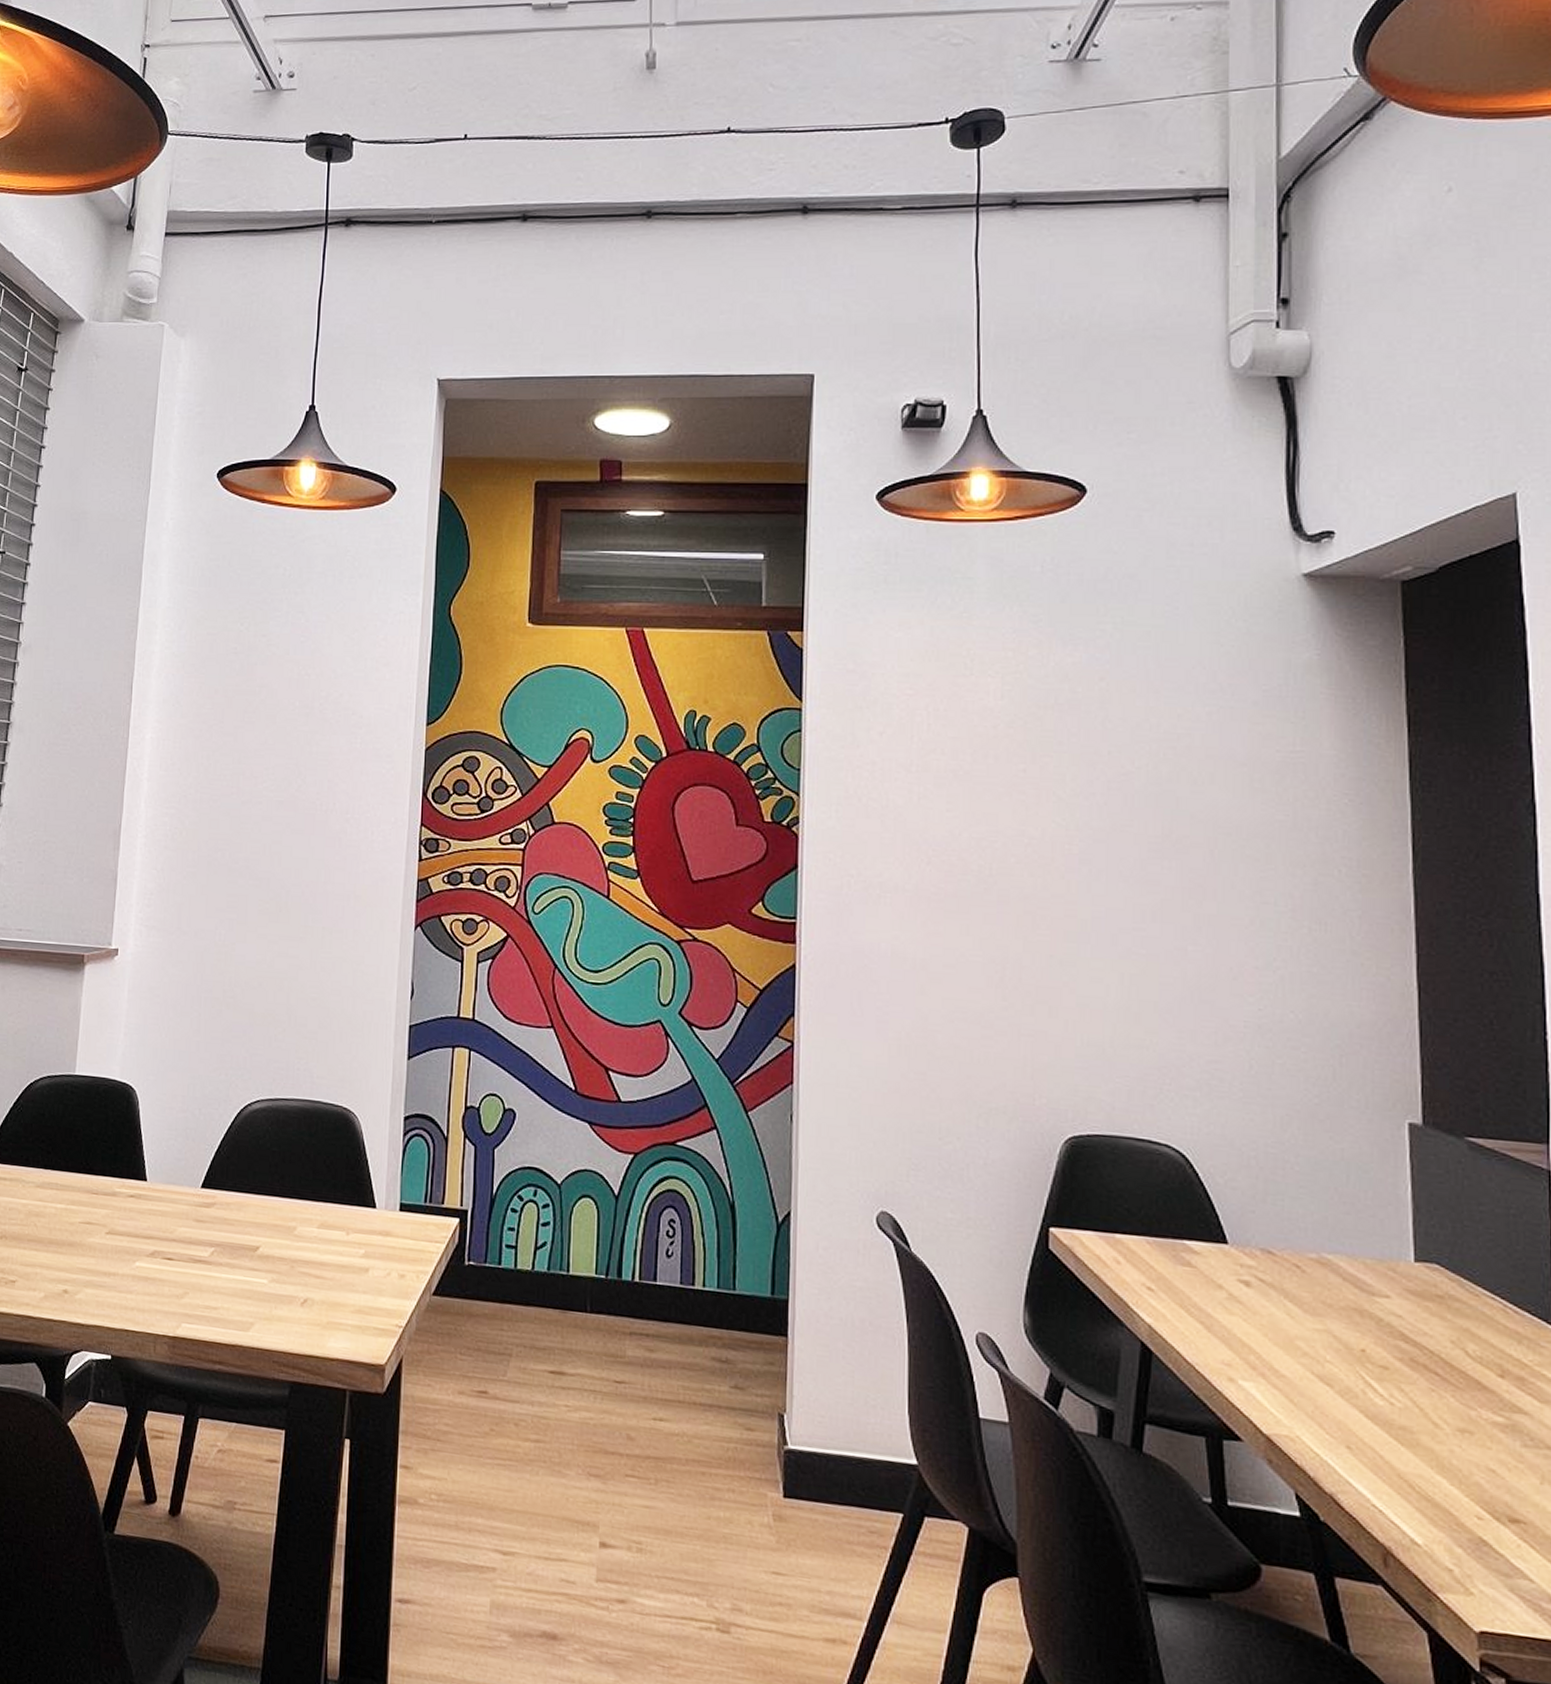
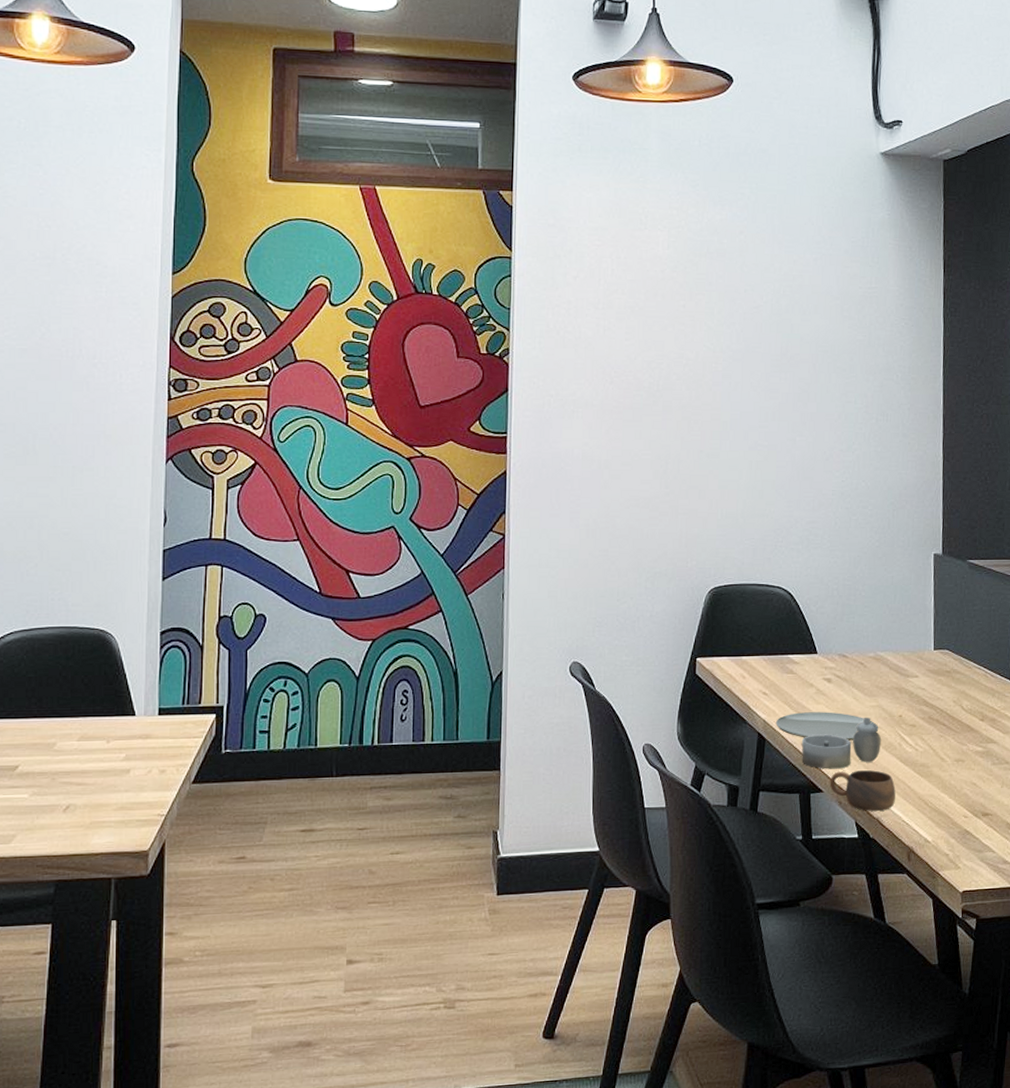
plate: none [1168,1321,1329,1374] -> present [776,712,879,741]
sugar bowl: none [1208,1344,1334,1412] -> present [801,718,882,769]
cup: none [1252,1415,1359,1485] -> present [829,770,896,811]

